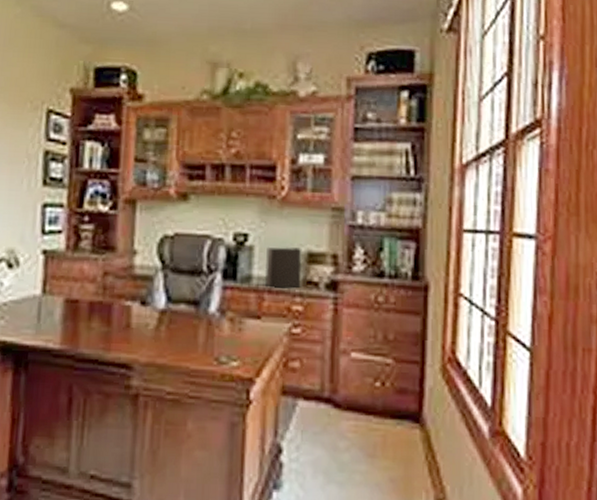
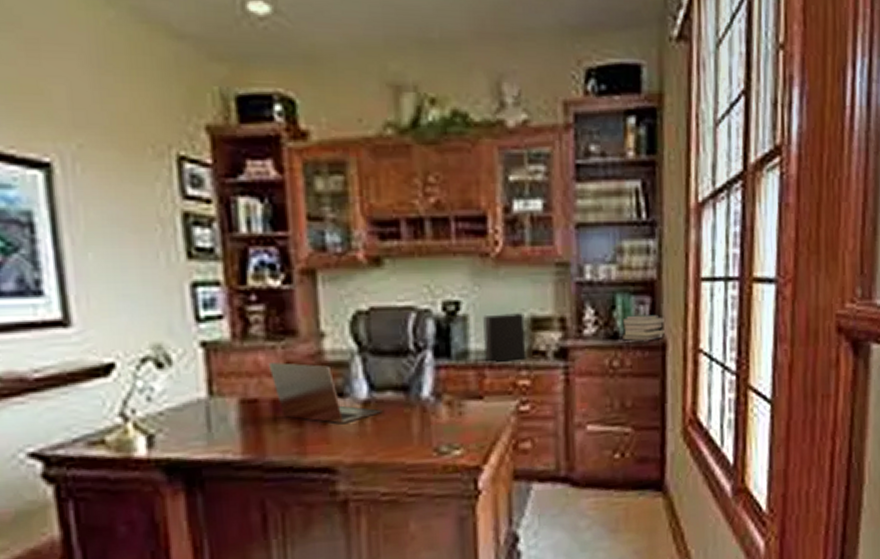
laptop: none [90,272,176,328] -> present [268,362,383,424]
books: none [388,257,427,282] -> present [622,314,665,341]

